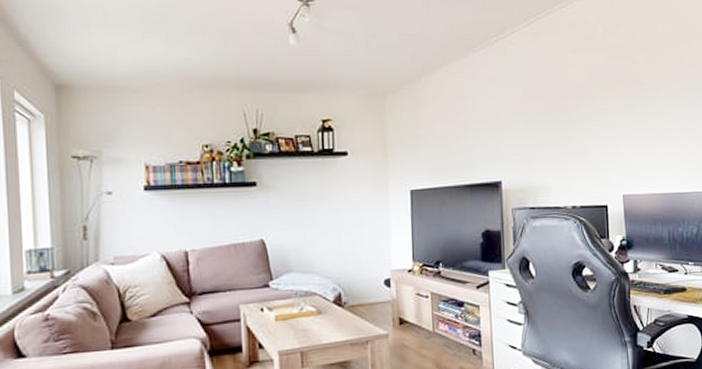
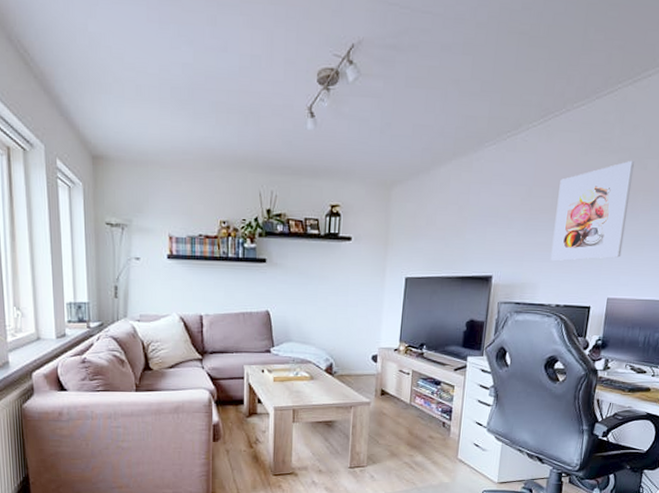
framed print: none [554,56,628,160] -> present [550,160,634,261]

